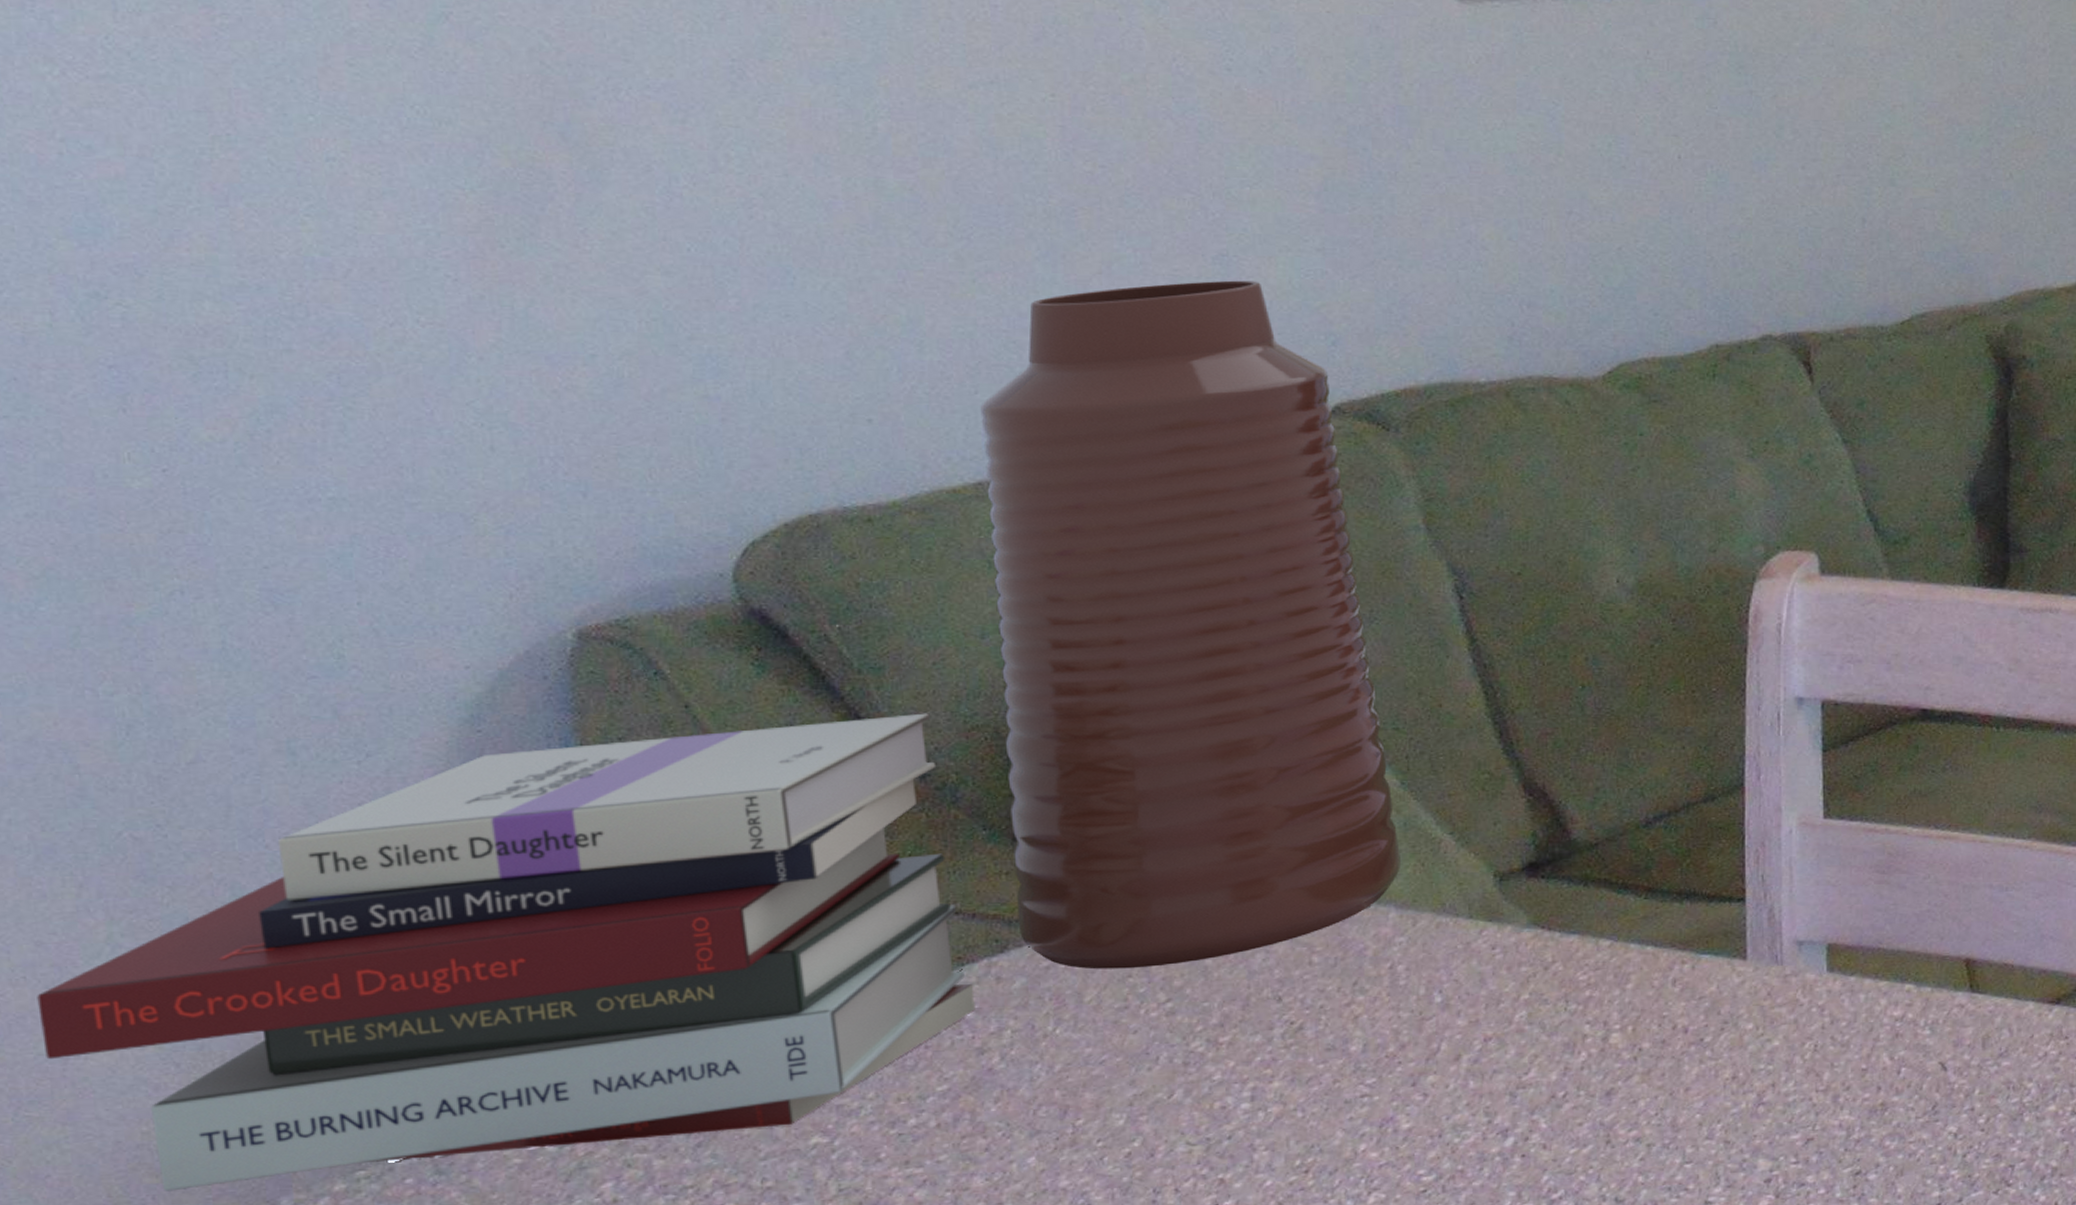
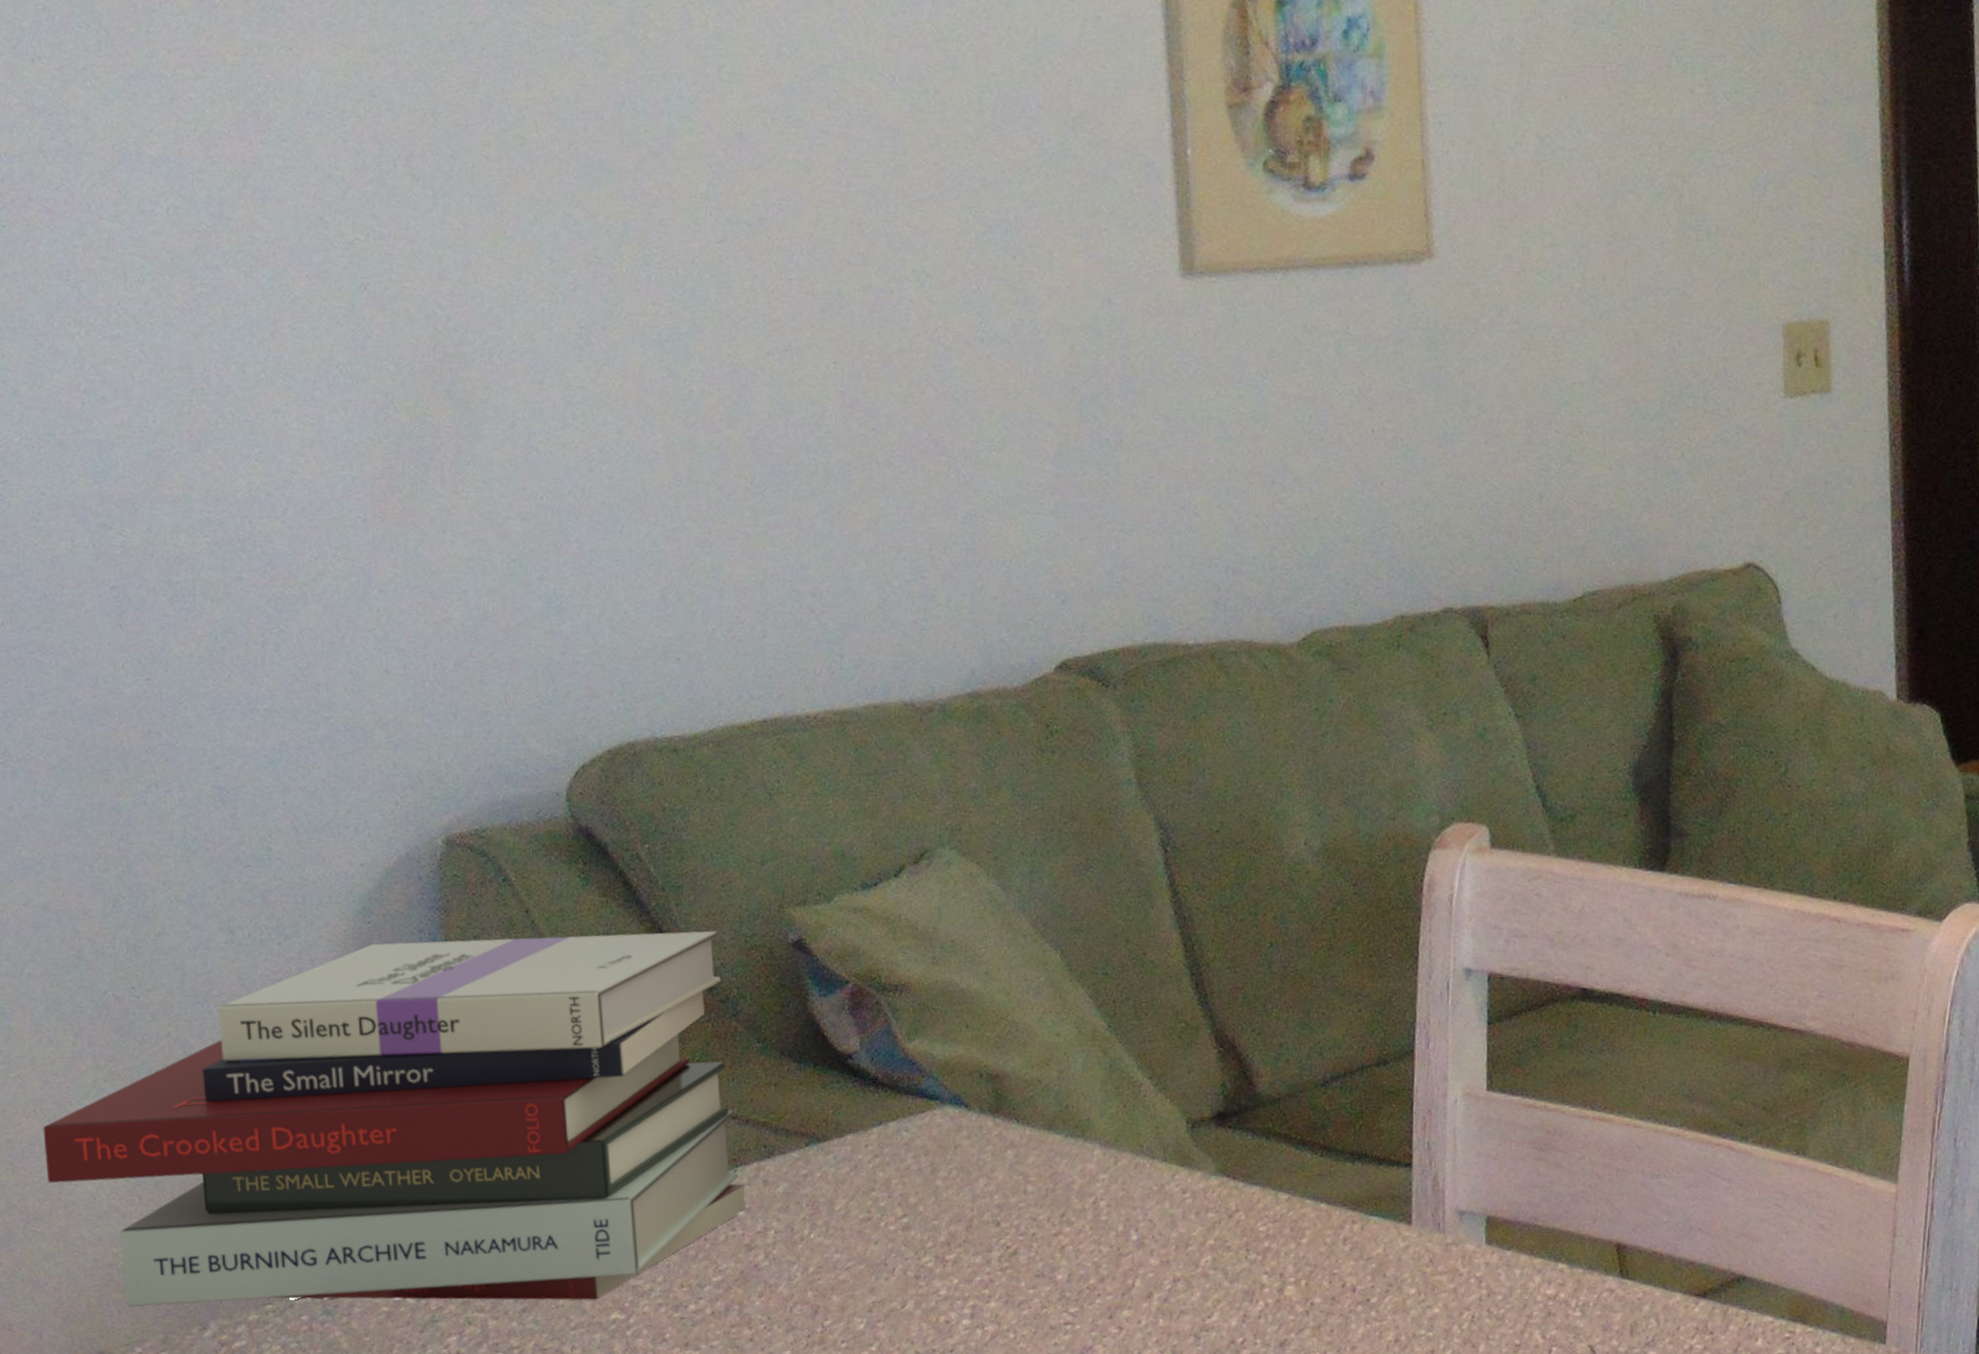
vase: present [980,280,1401,969] -> none [767,539,1106,1183]

